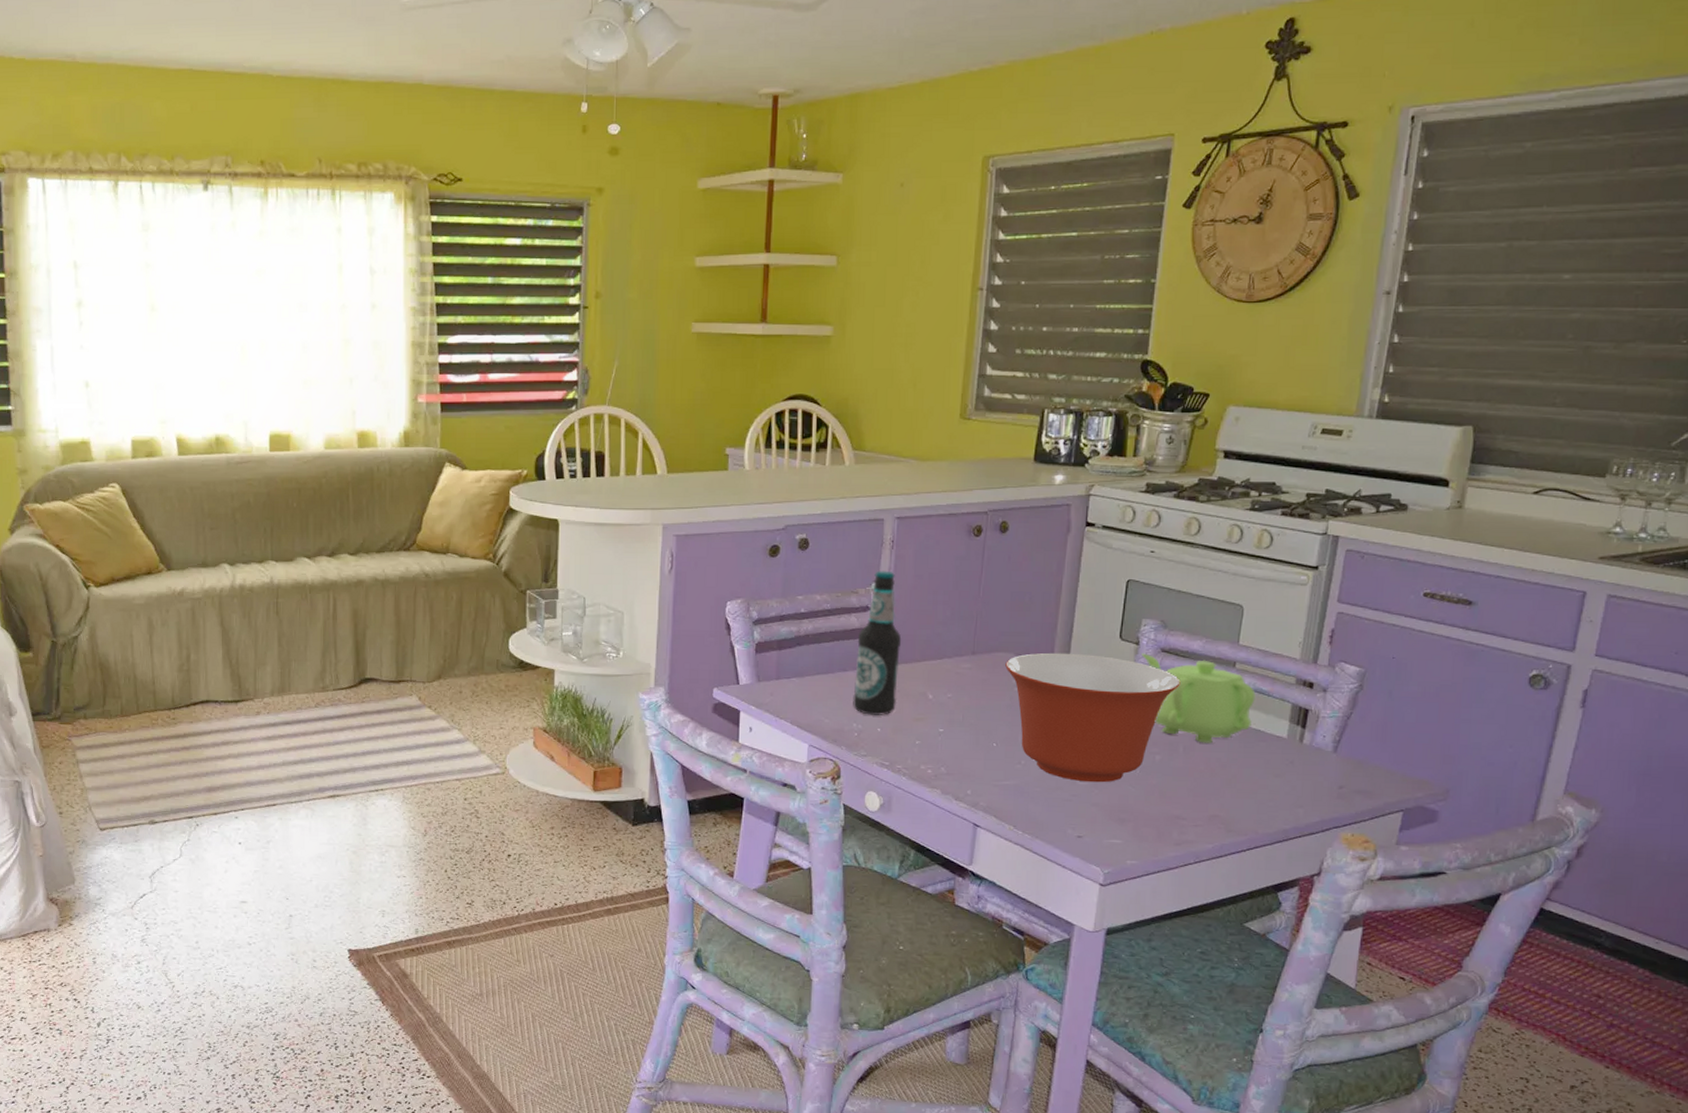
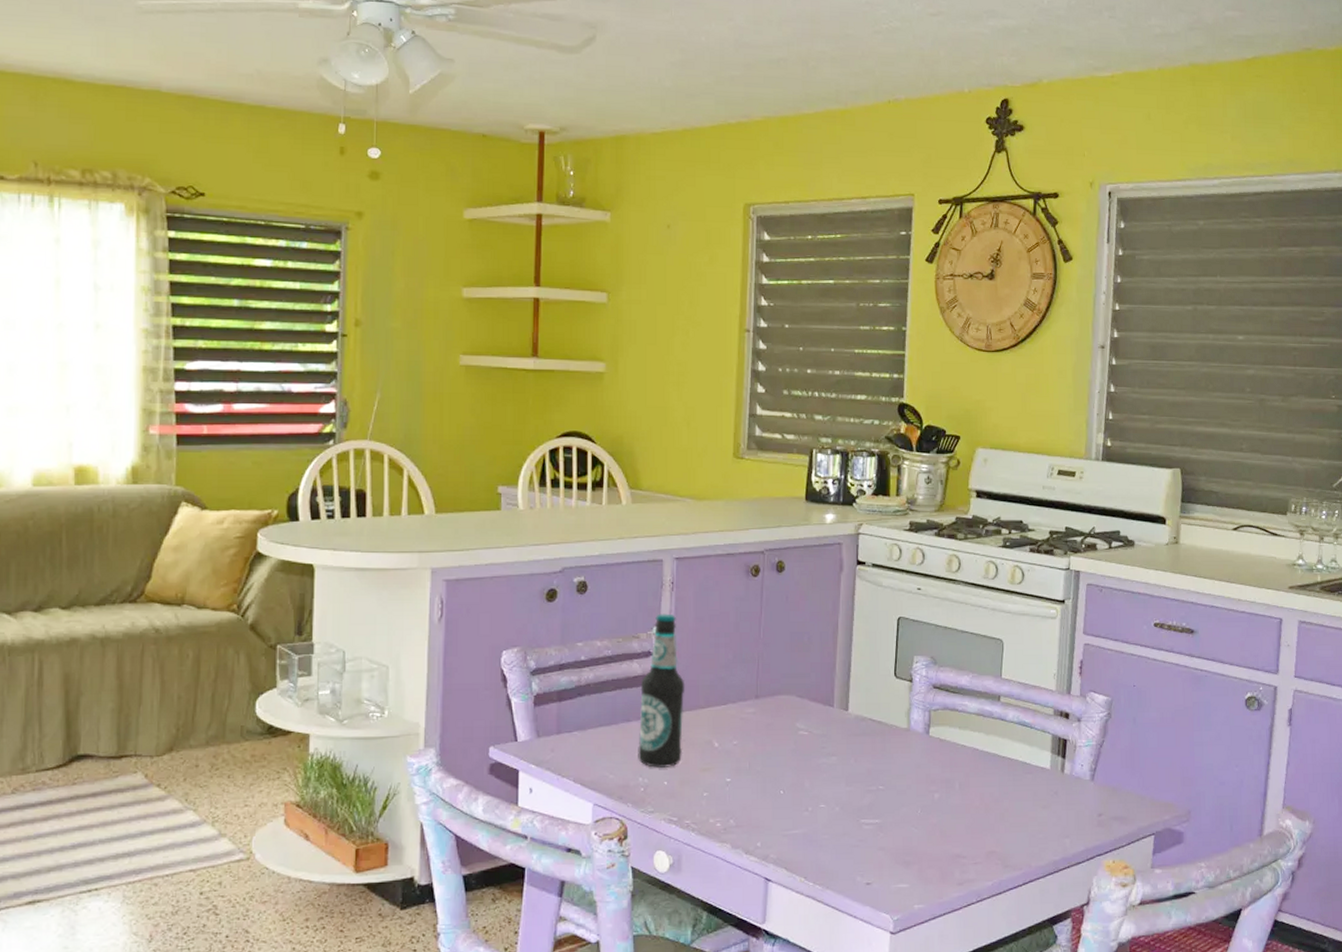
mixing bowl: present [1005,652,1181,783] -> none [788,693,952,826]
teapot: present [1141,653,1256,744] -> none [915,690,1020,779]

